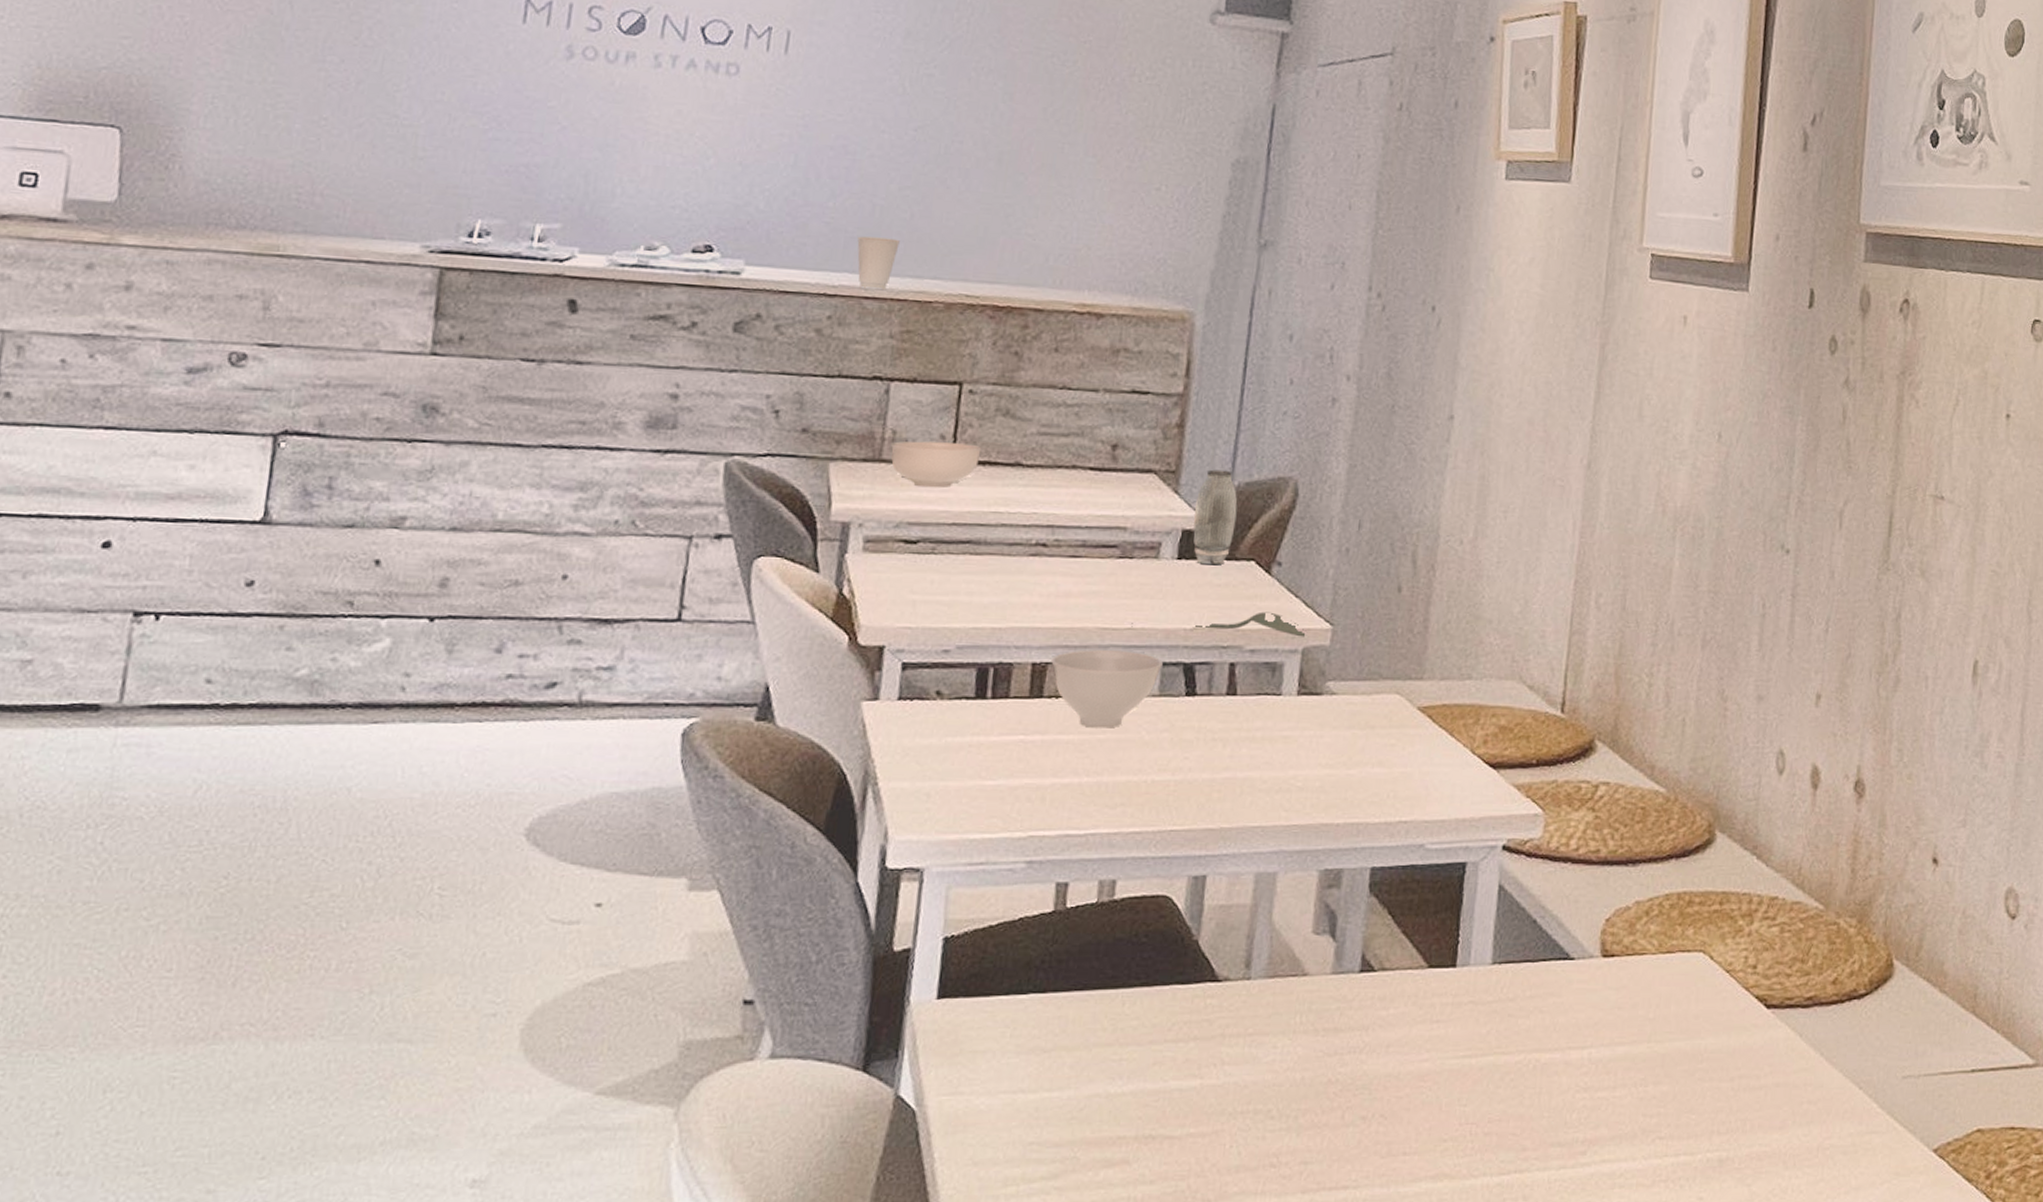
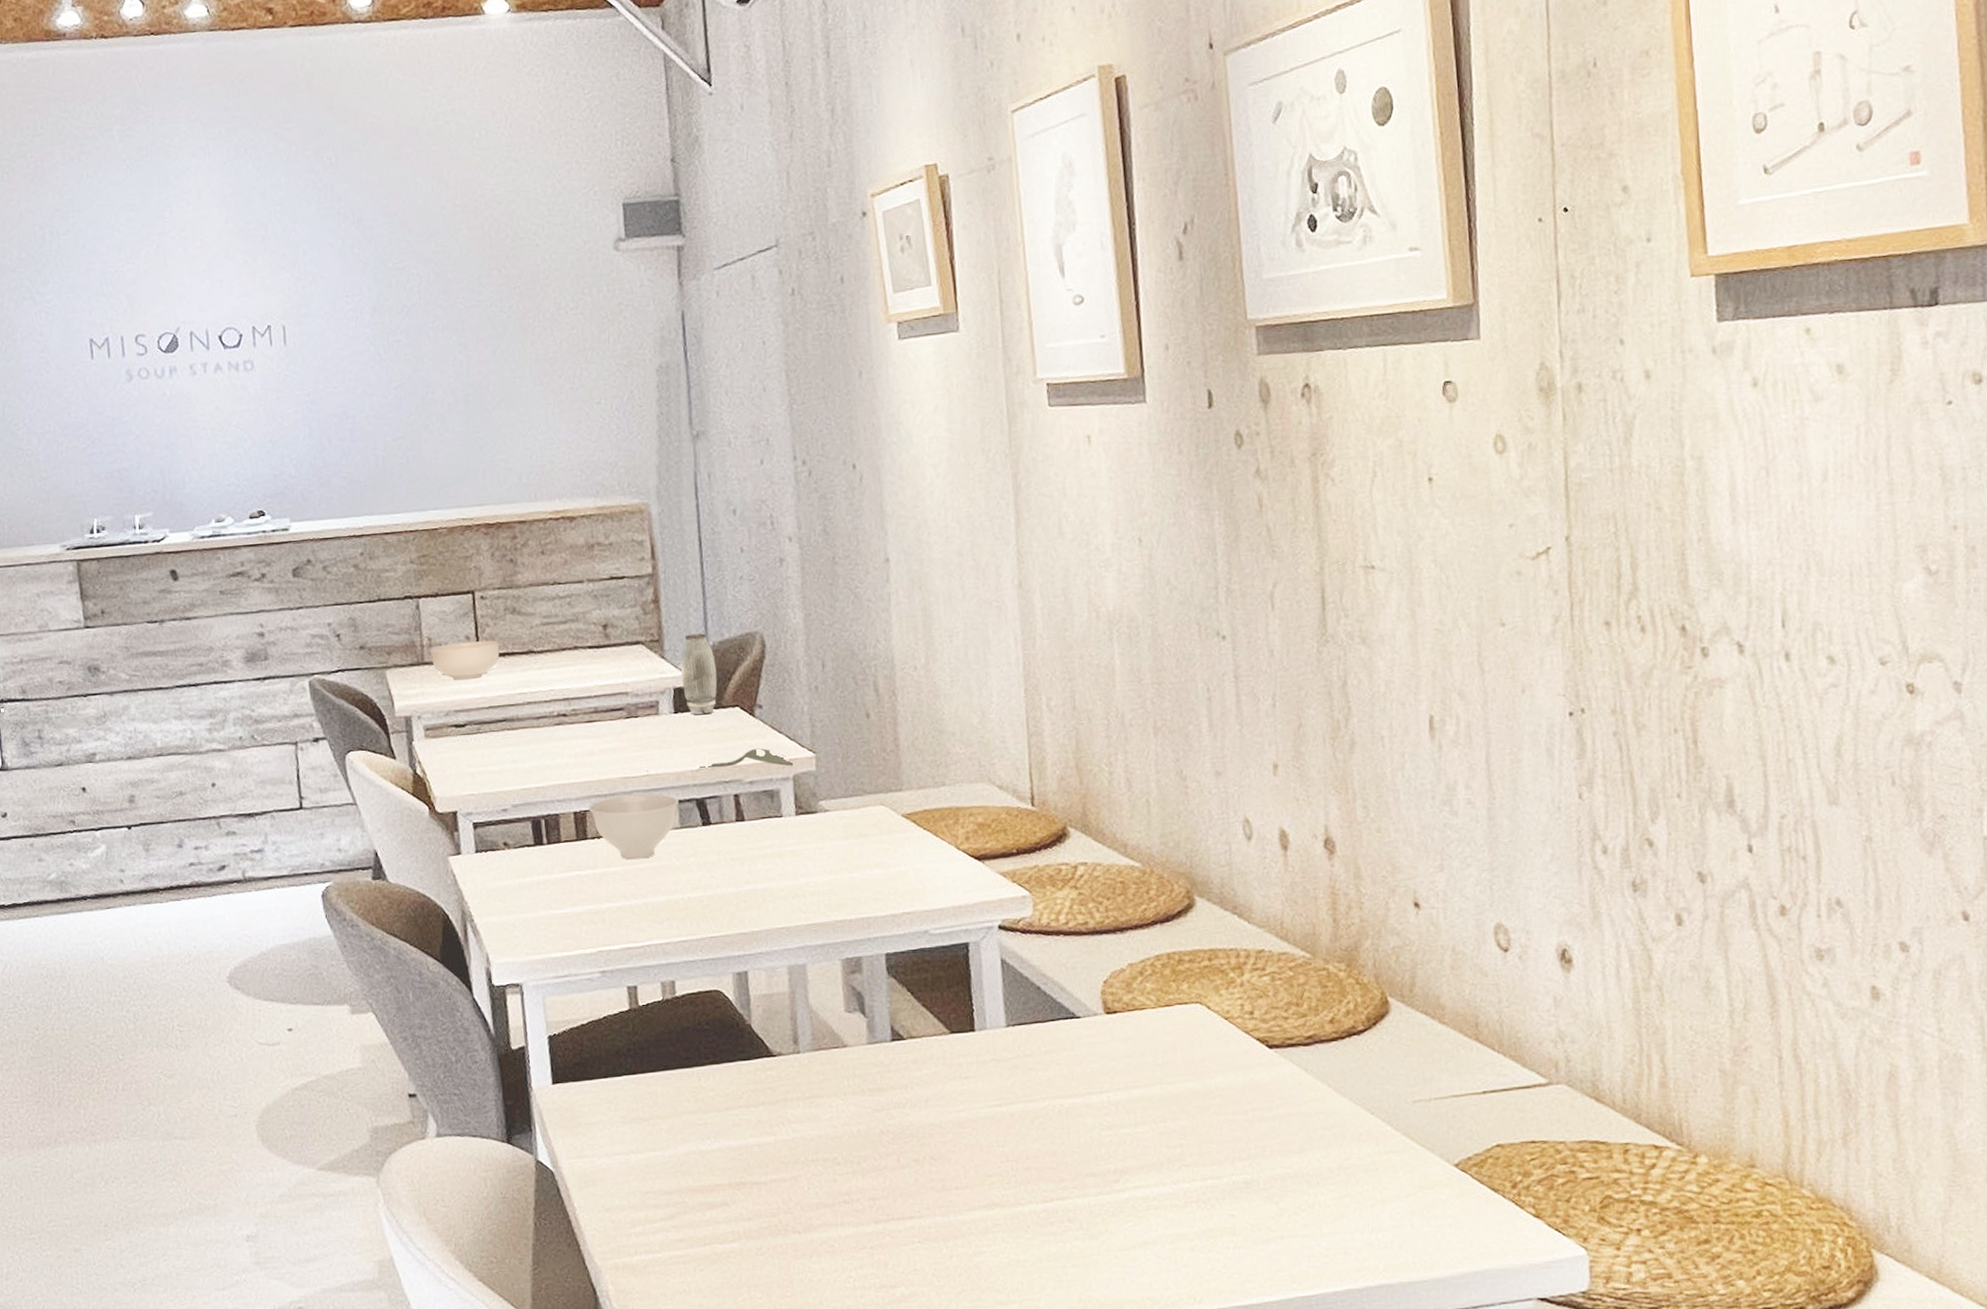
cup: present [857,236,900,290] -> none [370,481,403,527]

